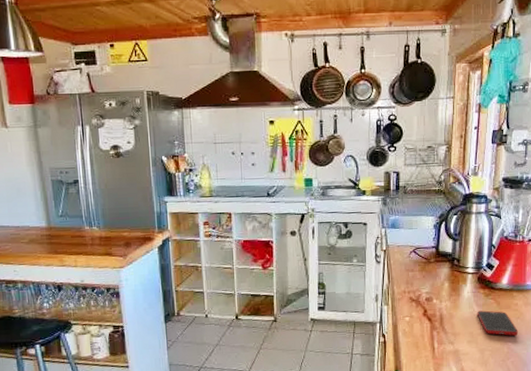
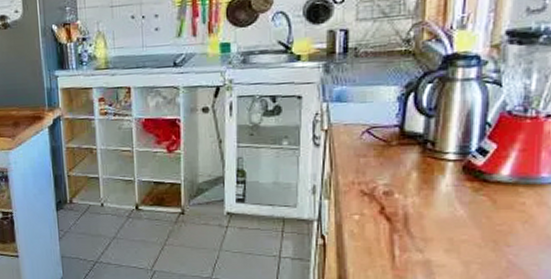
cell phone: present [477,310,518,336] -> none [459,210,525,246]

